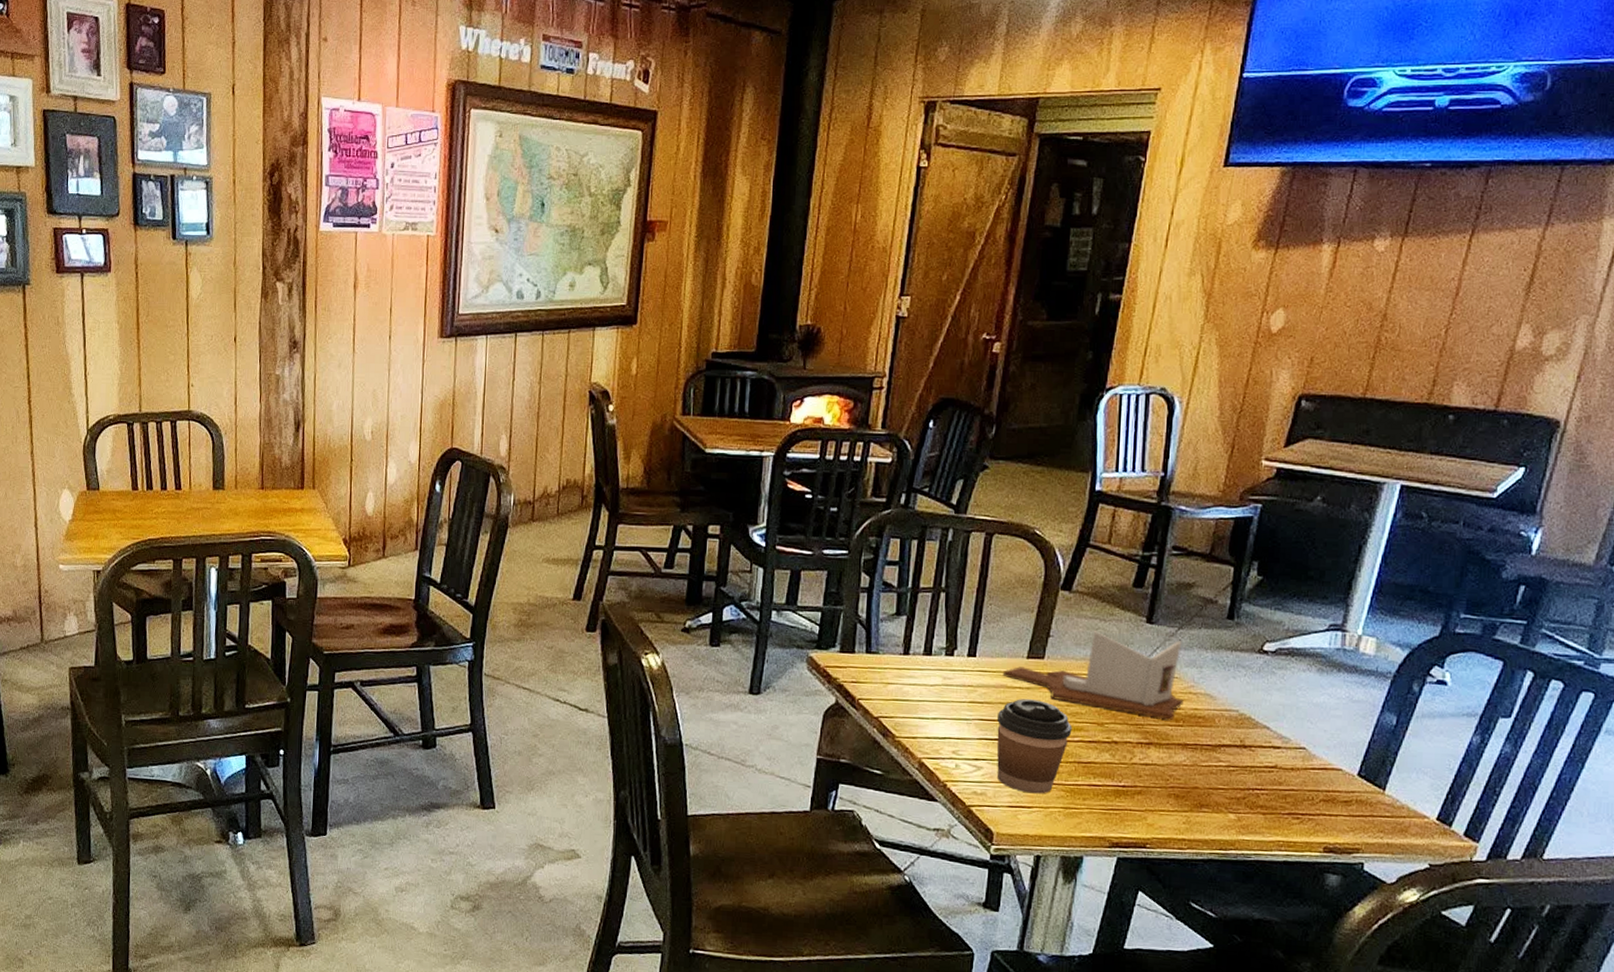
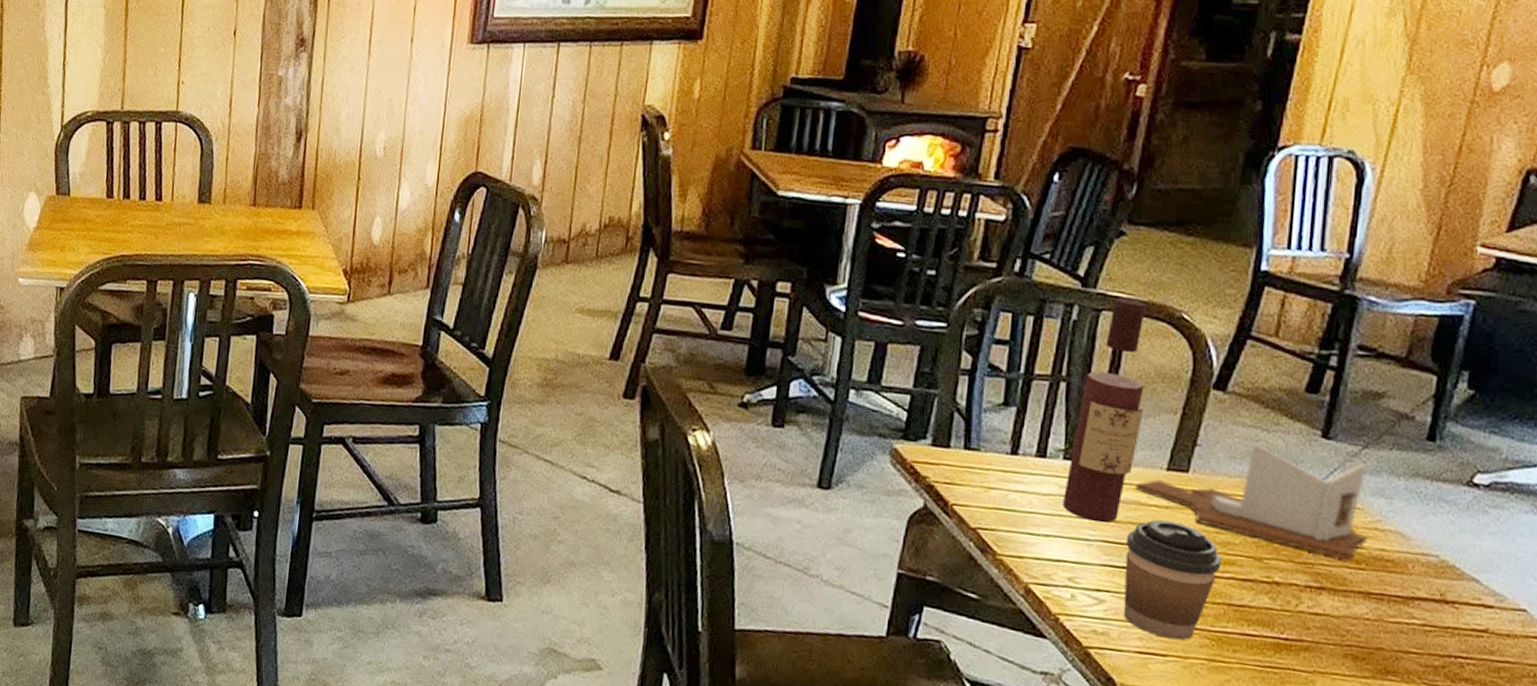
wine bottle: none [946,520,1007,705] -> present [1063,297,1146,523]

